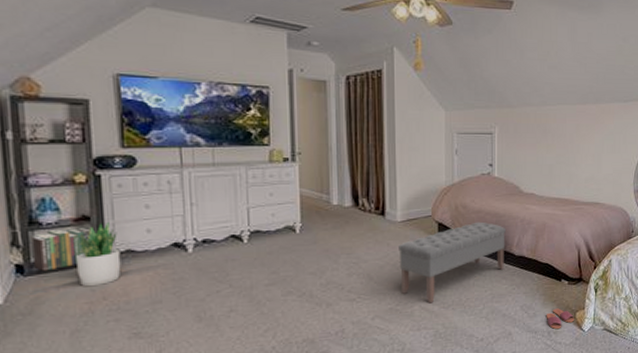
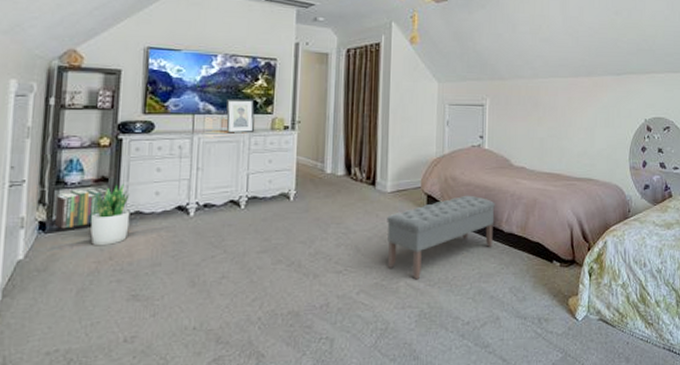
picture frame: none [217,130,252,167] -> present [226,98,255,134]
slippers: present [547,308,575,330] -> none [537,292,568,317]

